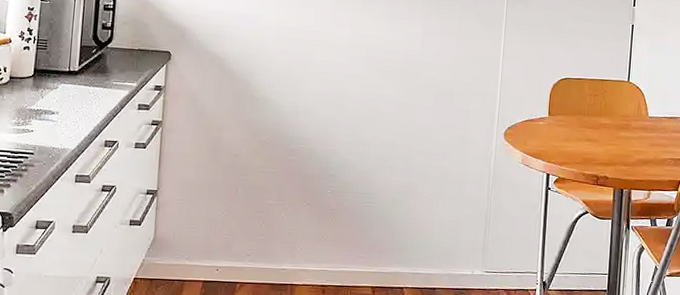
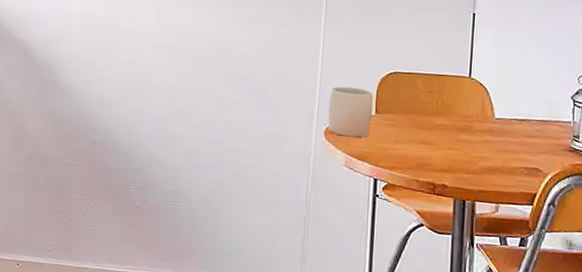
mug: none [507,92,547,138] -> present [327,86,374,138]

